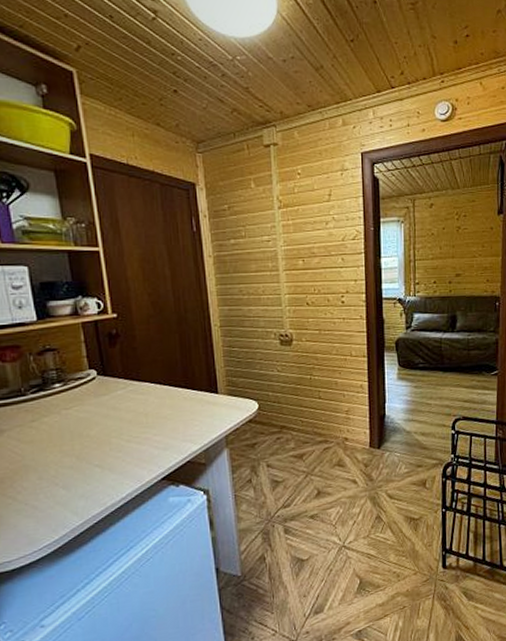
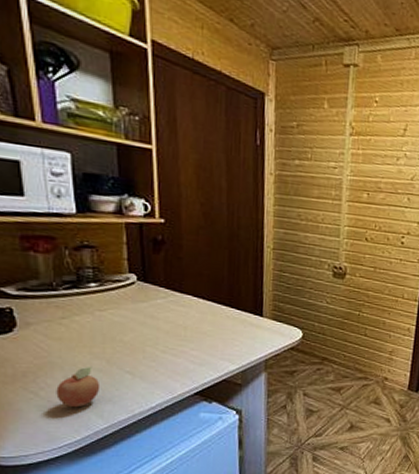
fruit: none [32,464,73,508] -> present [56,366,101,408]

